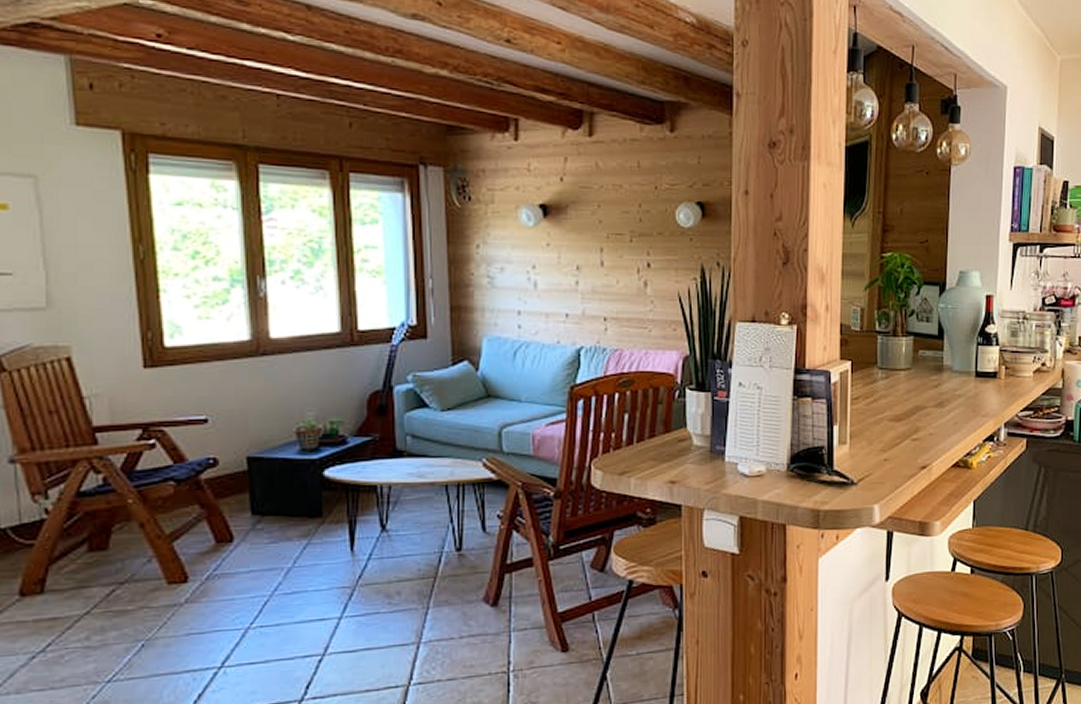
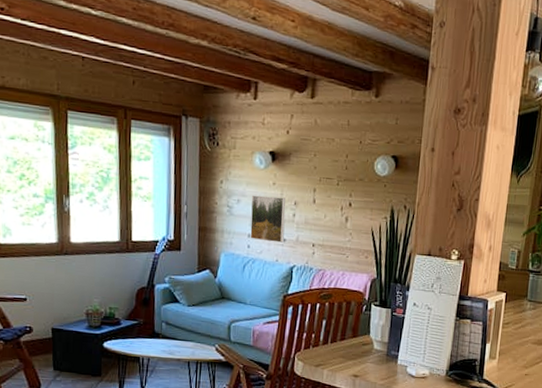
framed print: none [519,260,566,319] -> present [250,195,286,243]

